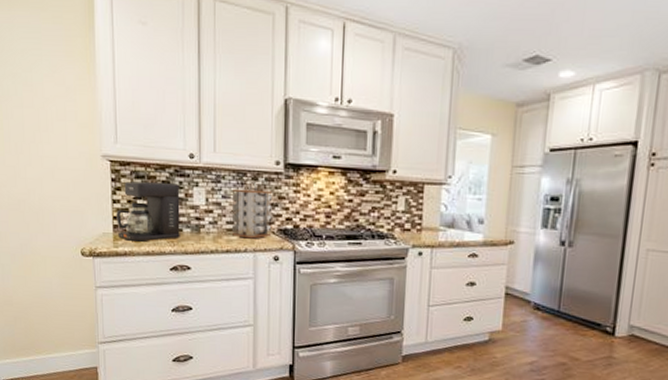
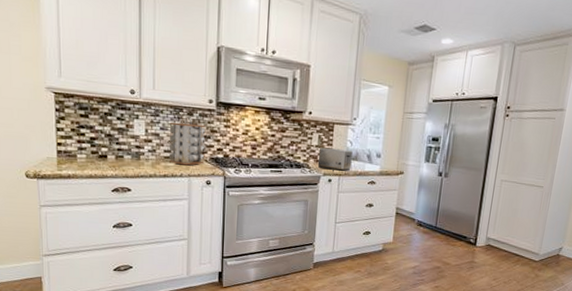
coffee maker: present [116,181,180,242] -> none [60,112,121,166]
toaster: none [404,213,448,243] -> present [317,147,353,172]

